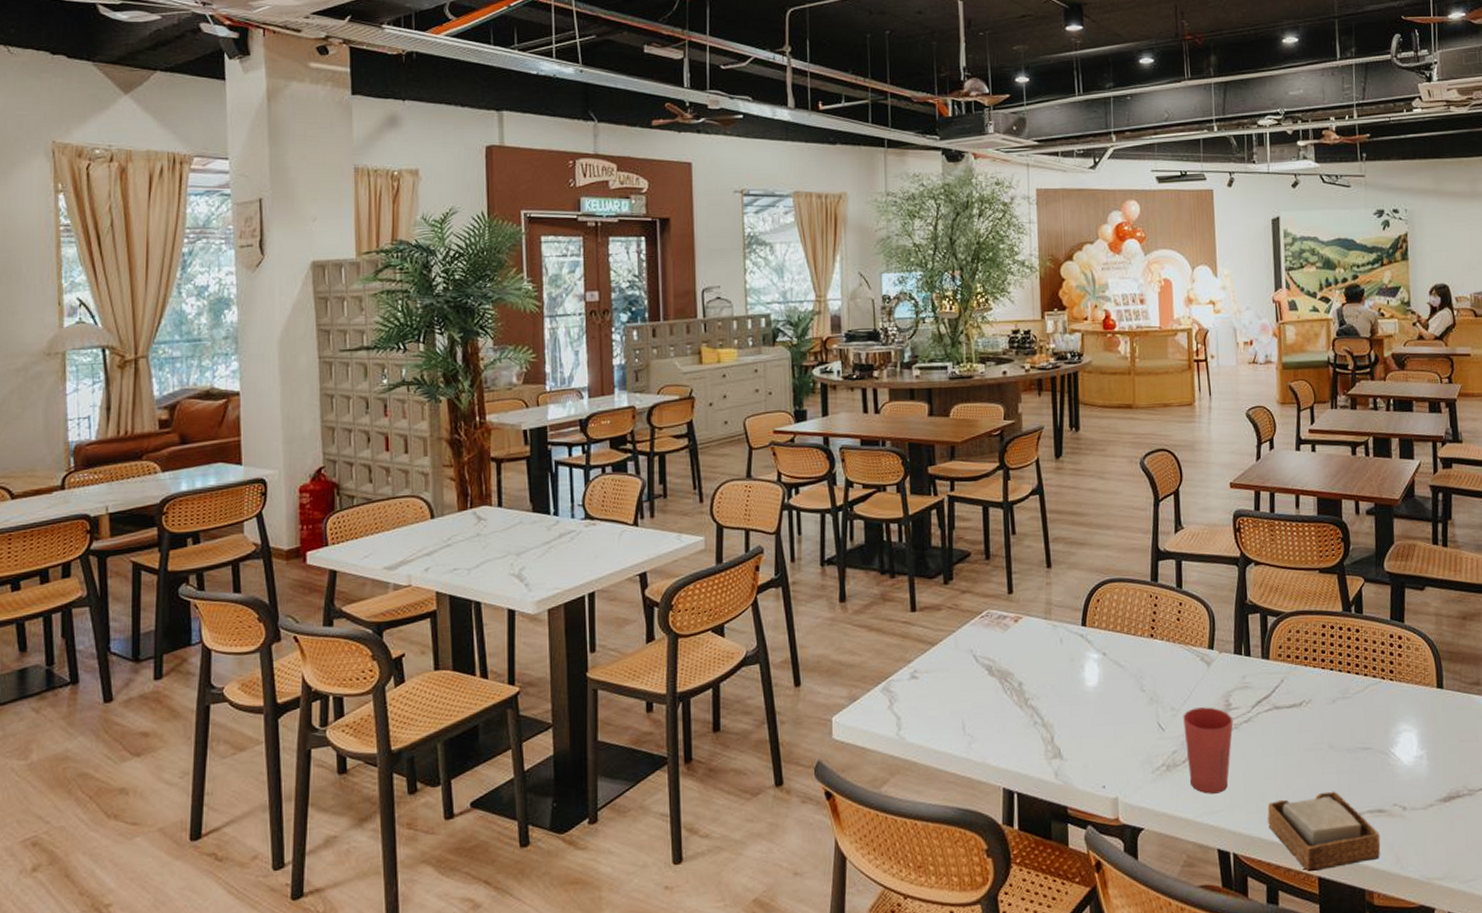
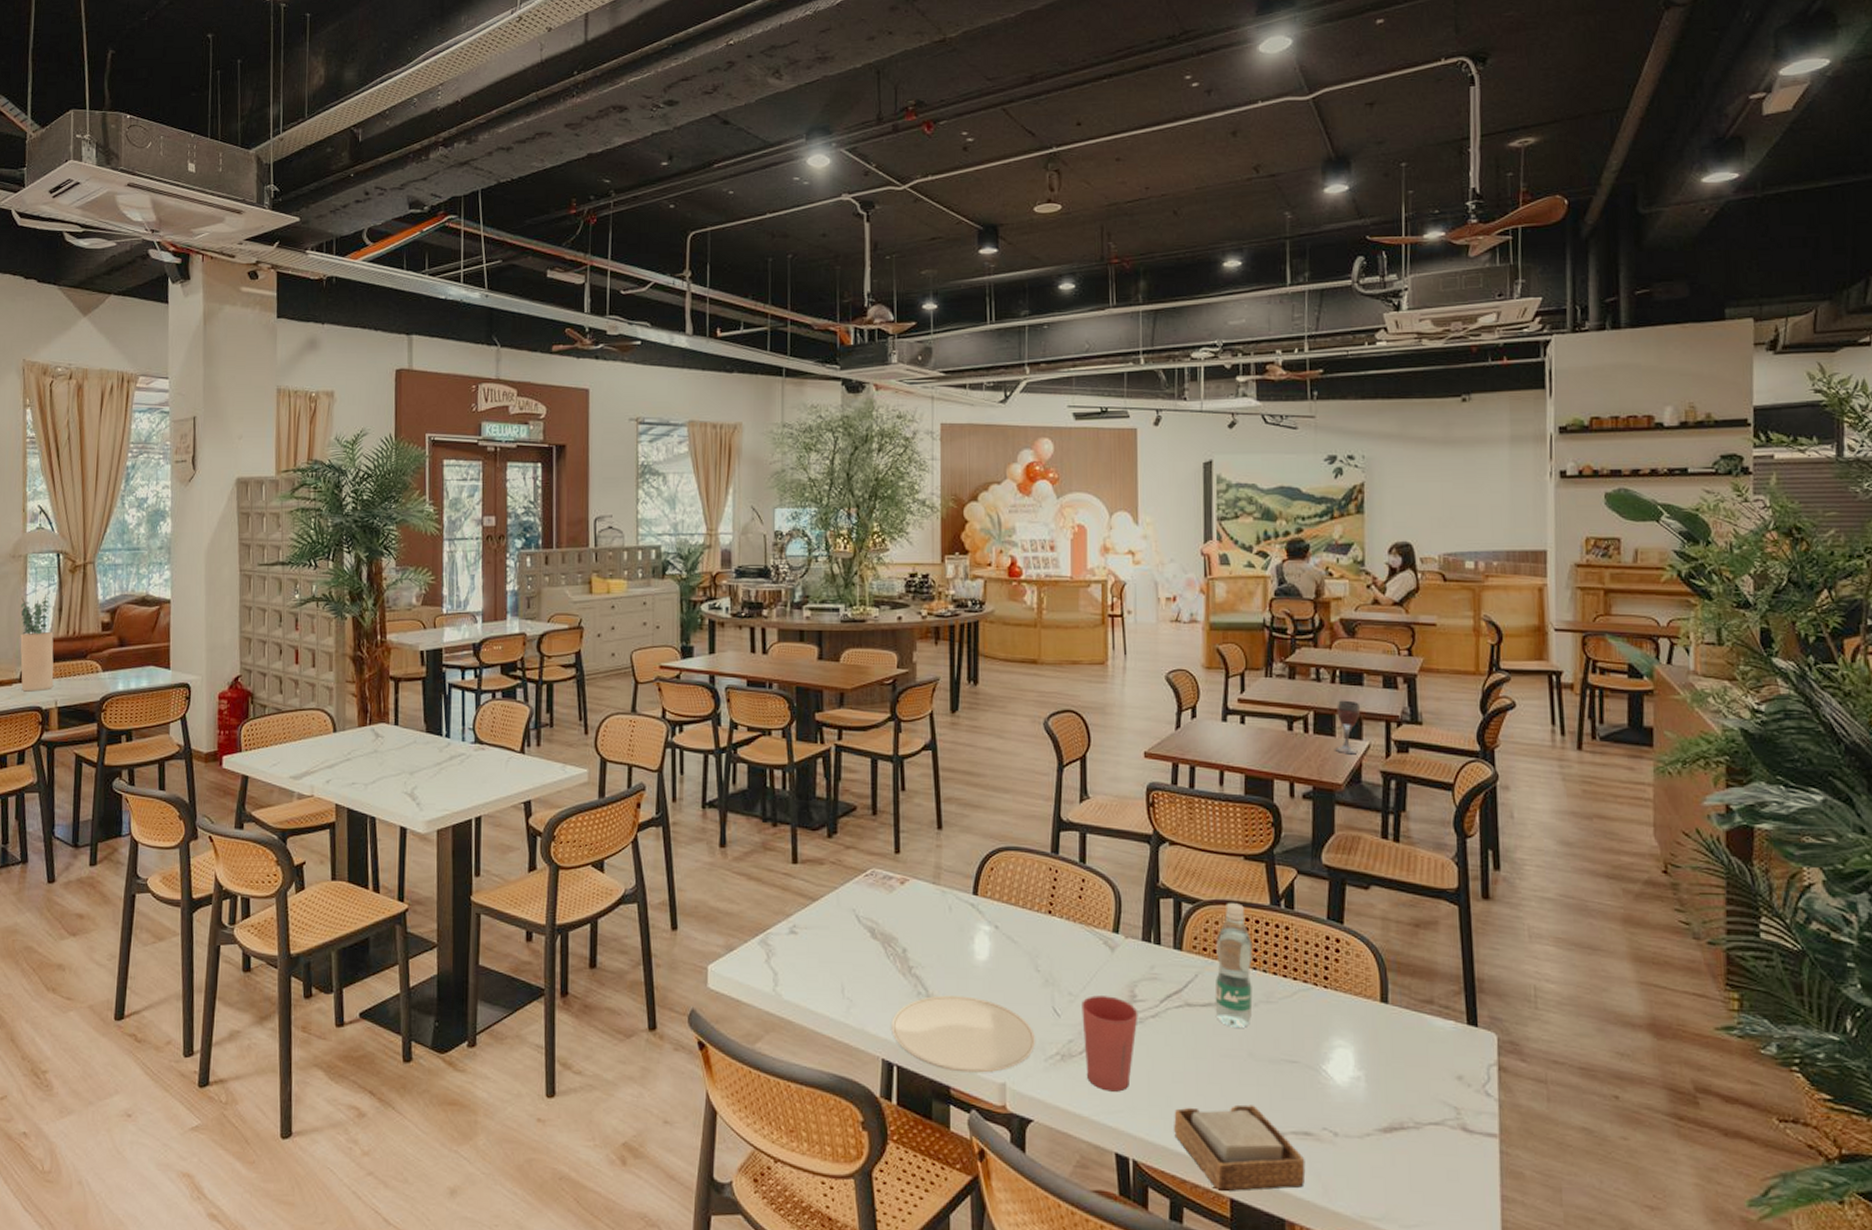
vase: none [60,393,103,499] -> present [20,594,54,692]
plate: none [1011,720,1144,792] -> present [891,995,1036,1073]
bottle: none [1298,612,1331,724] -> present [1215,903,1253,1028]
cup: none [1392,425,1412,473] -> present [1335,700,1361,755]

